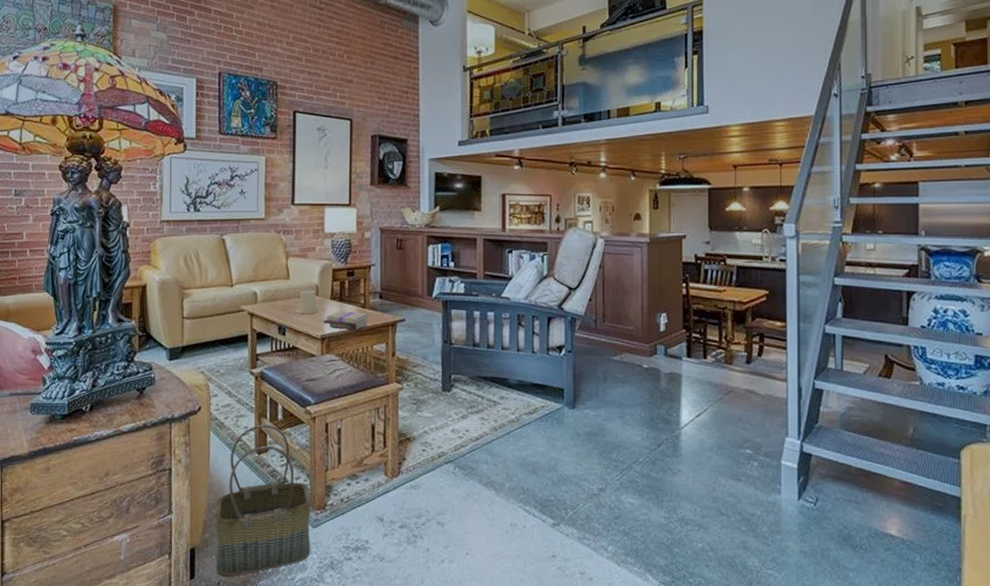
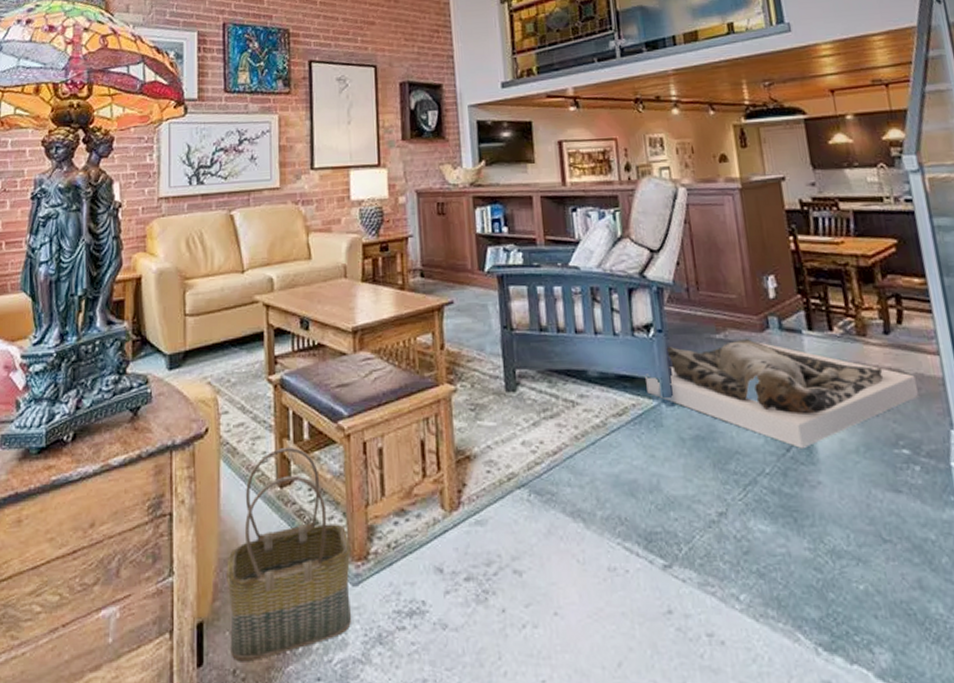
candle: present [295,290,322,315] -> none [319,271,351,303]
books: present [324,310,368,331] -> none [355,294,408,320]
dog bed: none [554,361,765,445] -> present [645,339,918,448]

